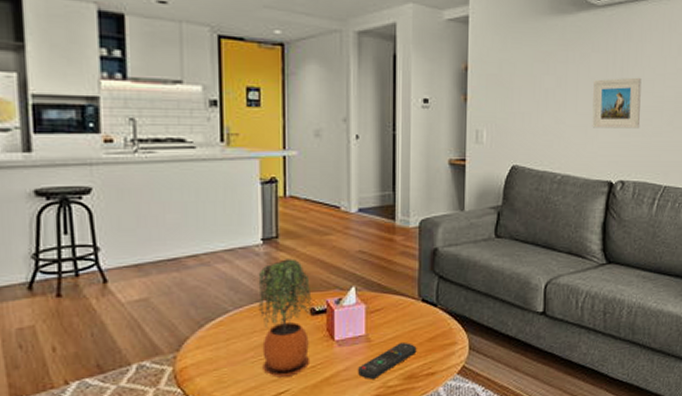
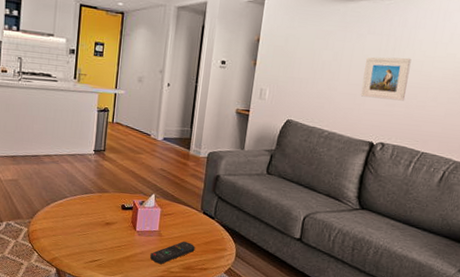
potted plant: present [258,258,315,377] -> none [85,167,125,250]

